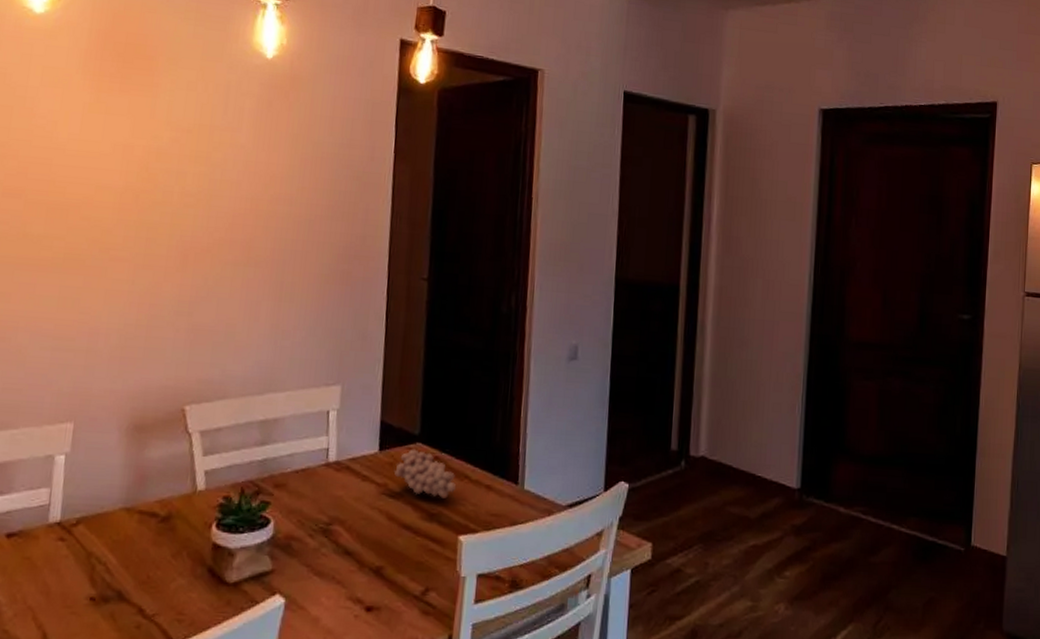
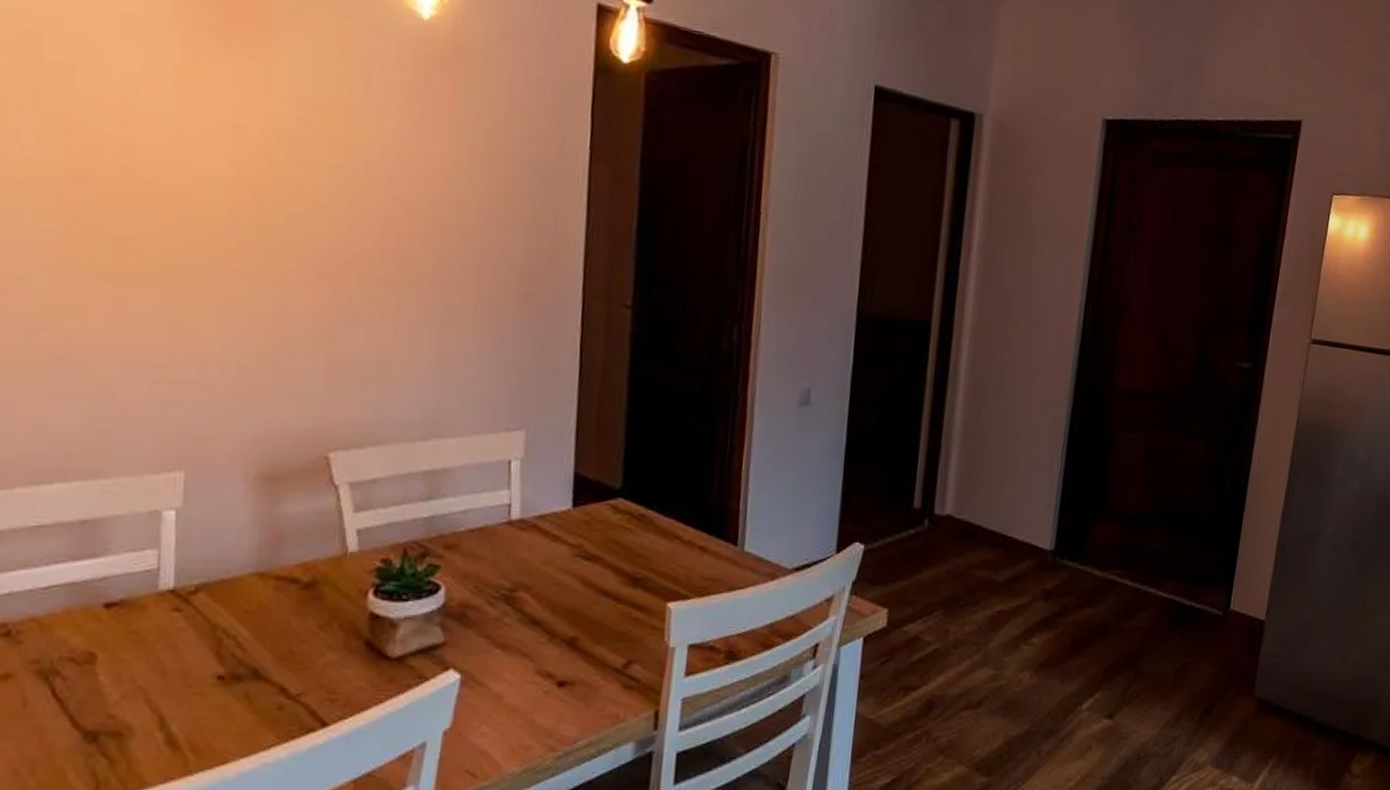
fruit: present [393,449,457,498] -> none [590,505,665,561]

